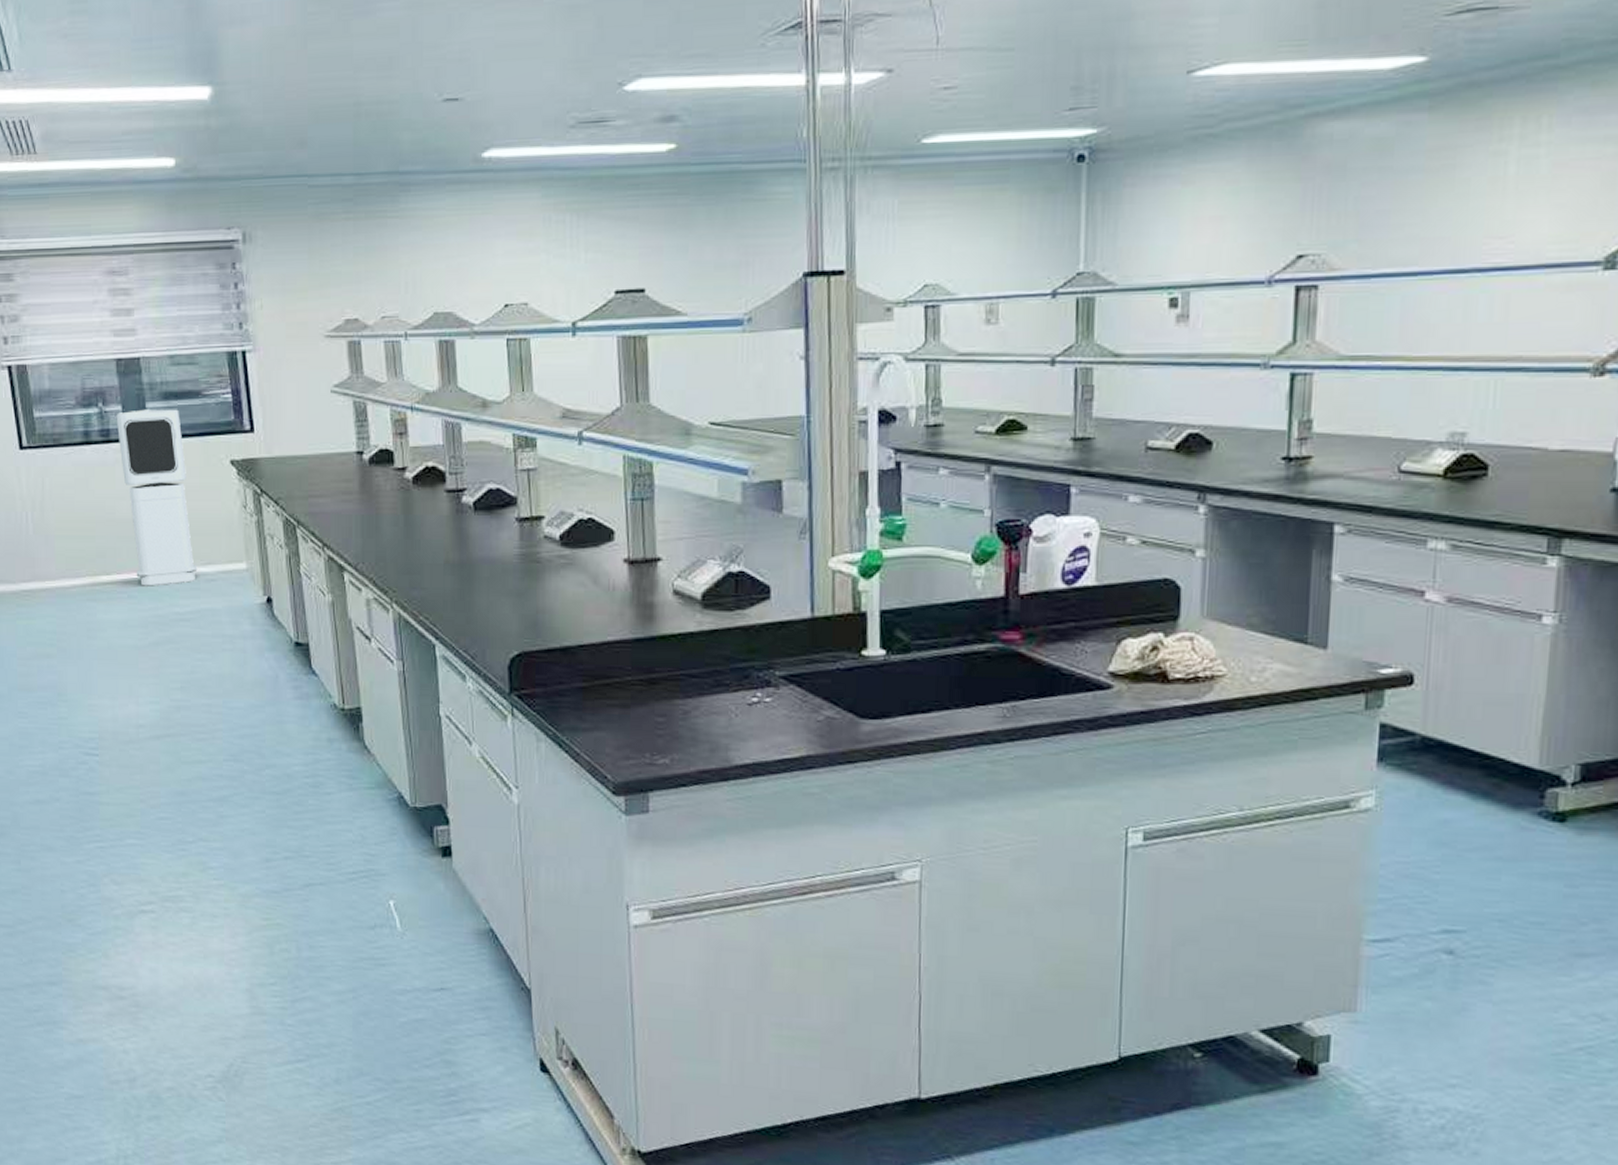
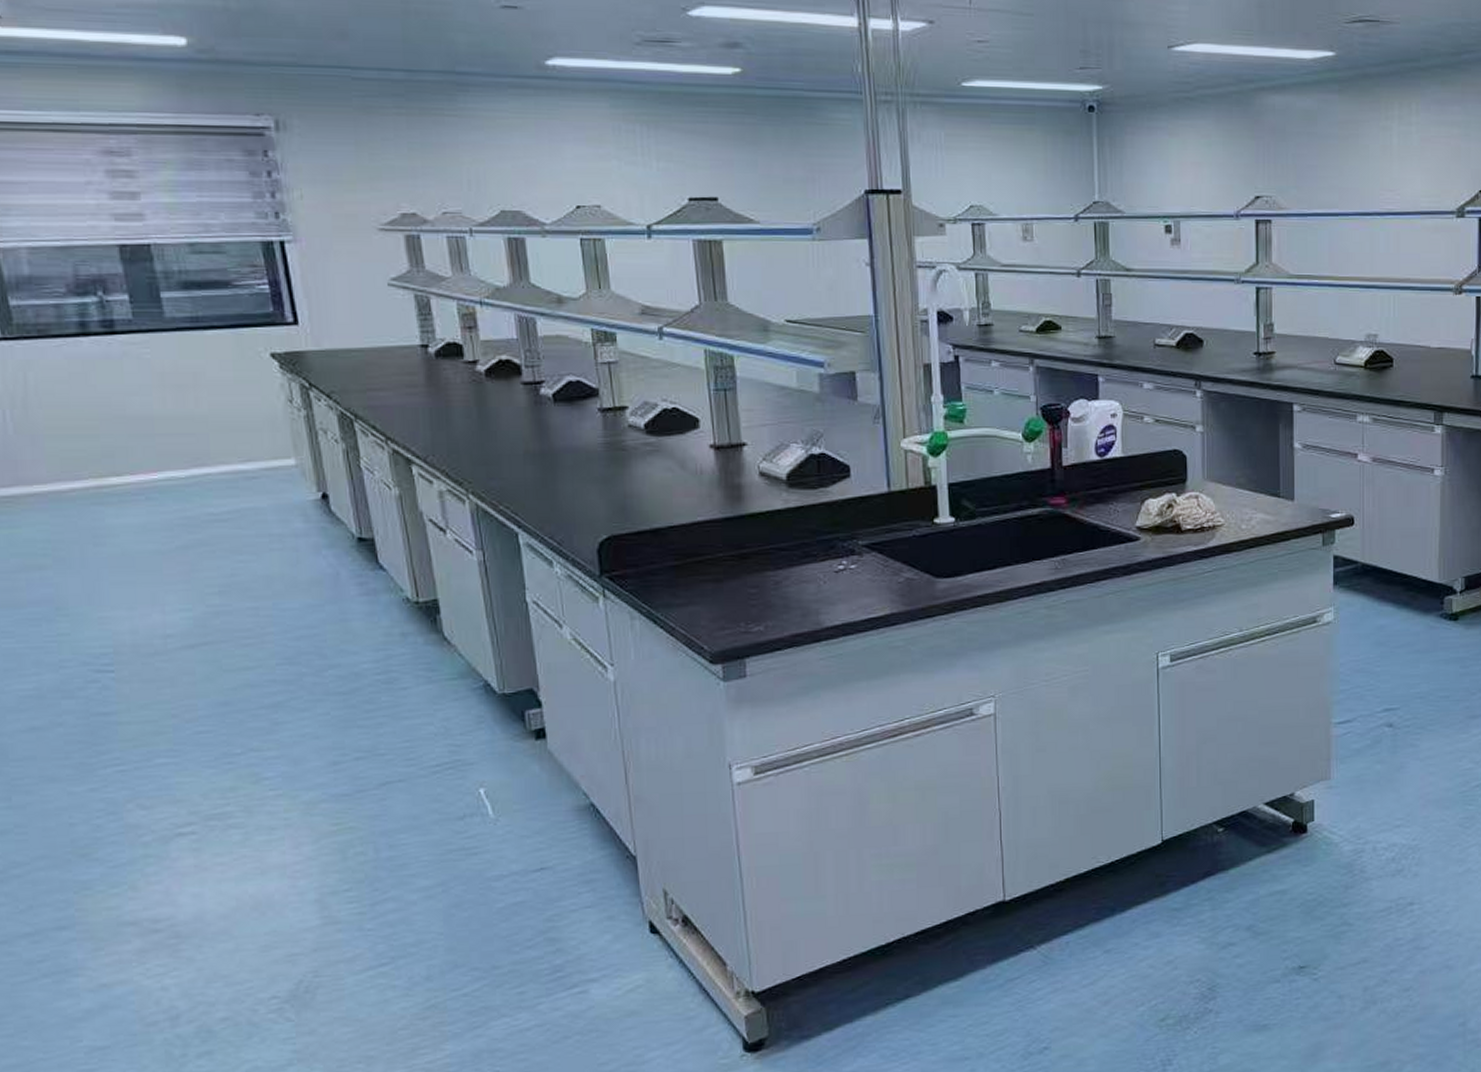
air purifier: present [116,409,198,586] -> none [121,299,235,487]

